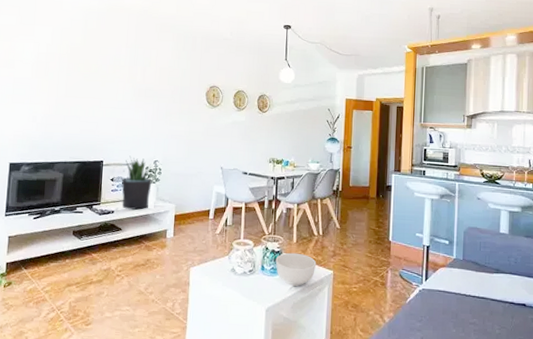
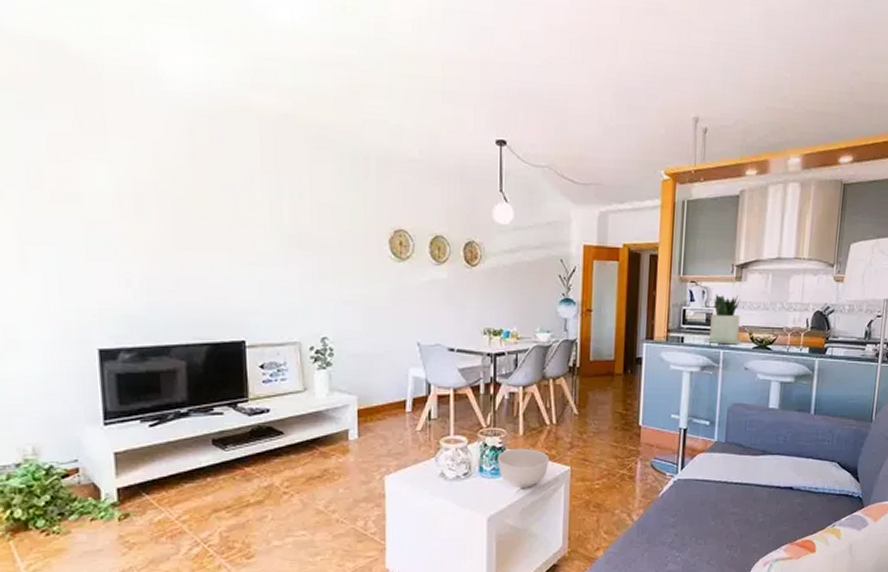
planter: present [121,155,152,211] -> none [275,332,321,407]
planter: none [444,137,473,179] -> present [707,294,741,345]

